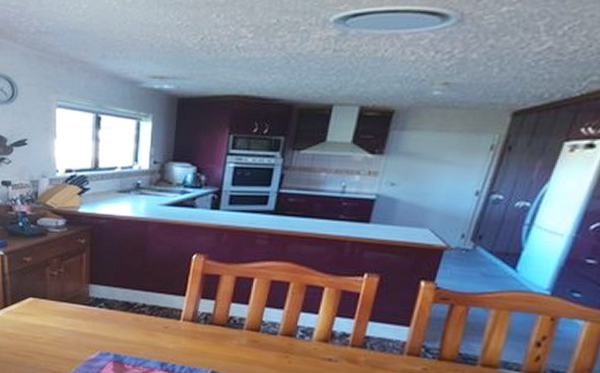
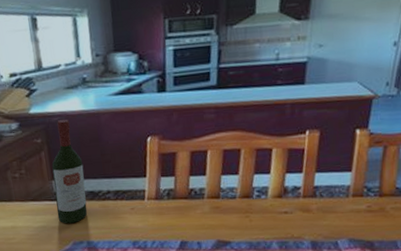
wine bottle: none [88,222,123,333] -> present [52,119,88,224]

